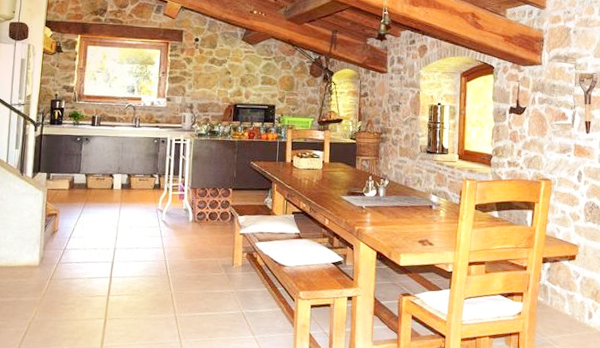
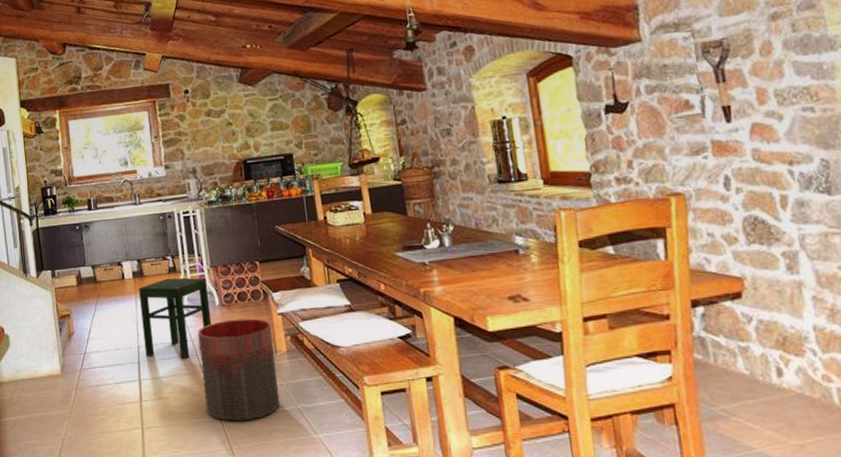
stool: none [120,193,186,263] -> present [139,277,212,359]
trash can: none [164,234,233,320] -> present [197,318,280,422]

